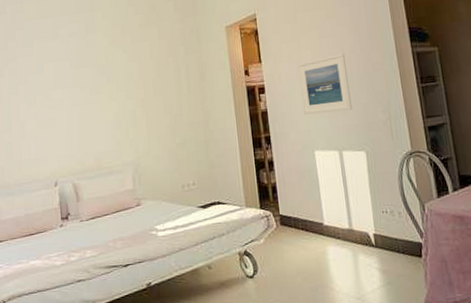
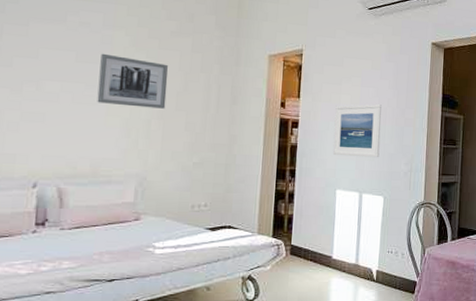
wall art: none [88,55,146,102] -> present [97,53,168,109]

